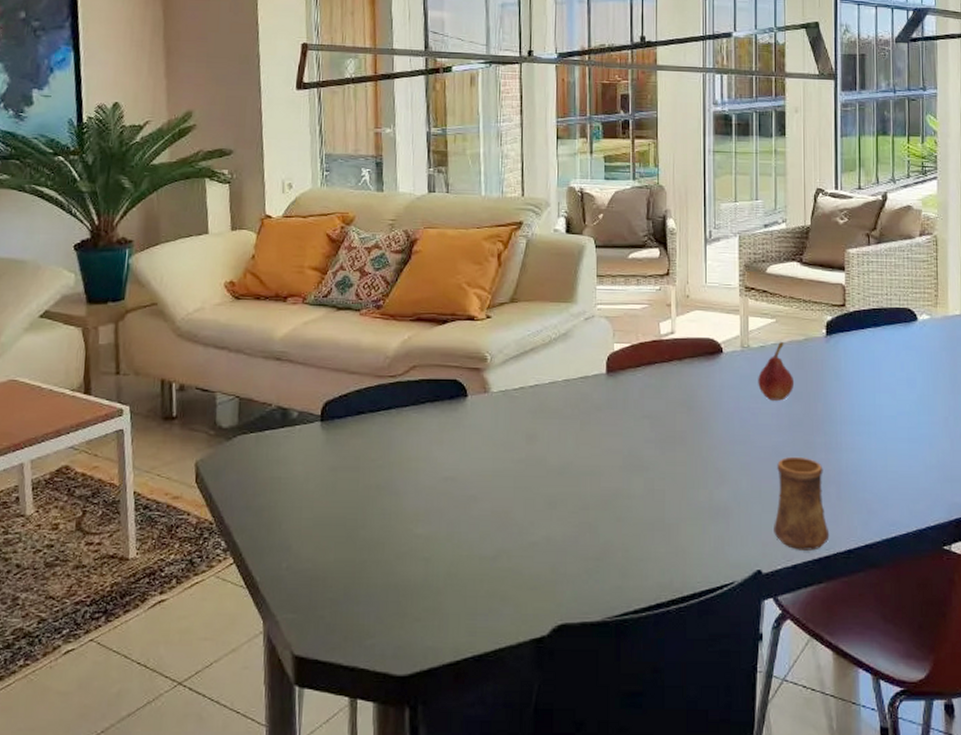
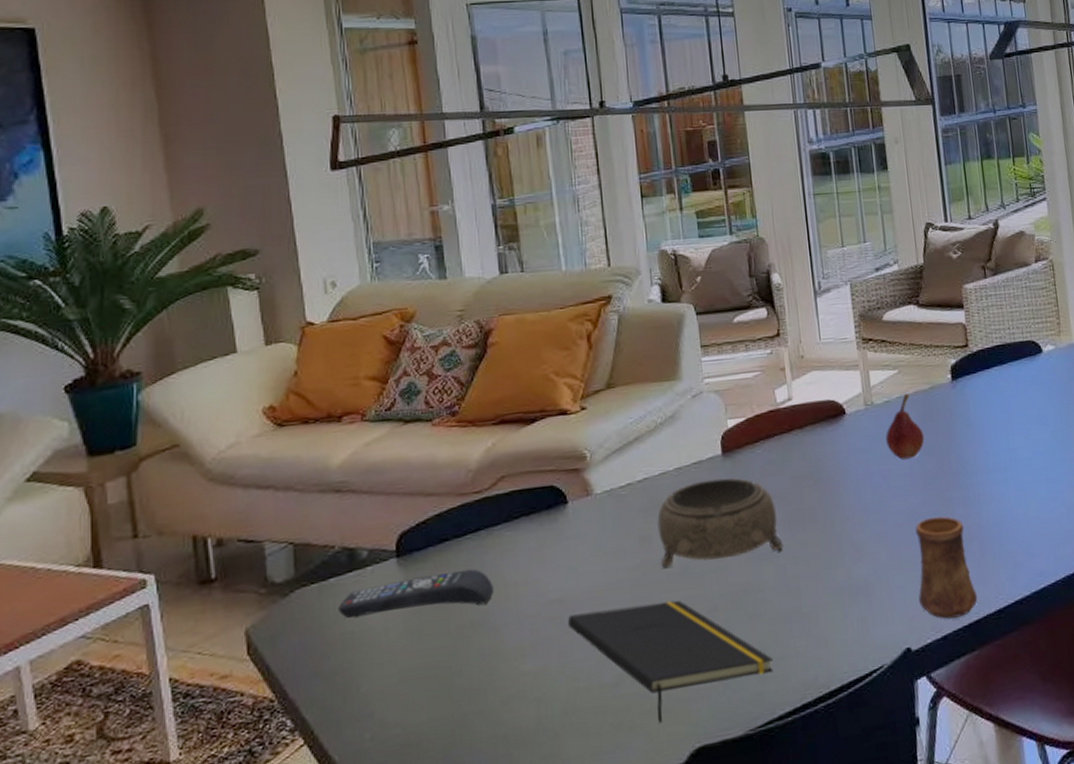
remote control: none [270,440,399,471] -> present [338,568,495,619]
notepad: none [458,493,634,598] -> present [568,600,773,723]
decorative bowl: none [543,394,653,465] -> present [657,478,783,567]

